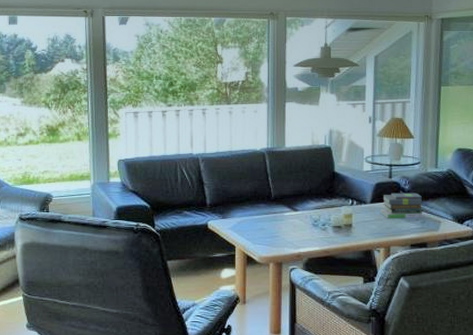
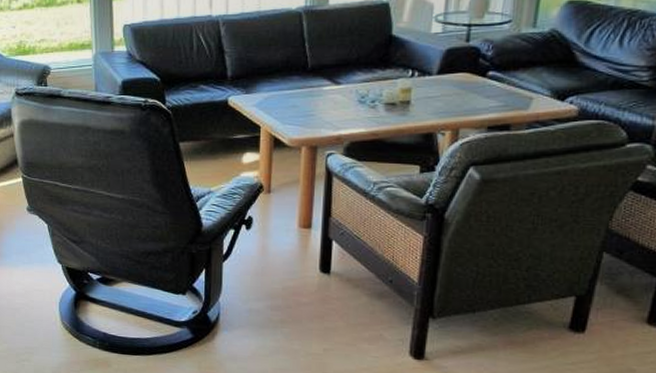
books: present [379,193,423,219] -> none [448,60,510,95]

